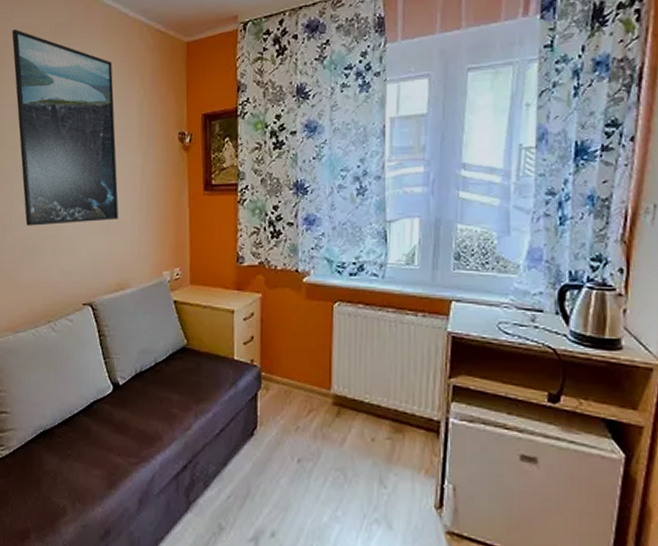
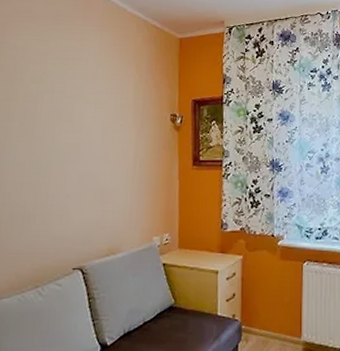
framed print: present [12,29,119,226] -> none [11,11,112,194]

